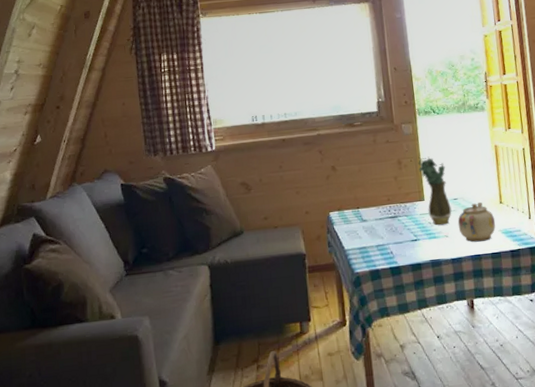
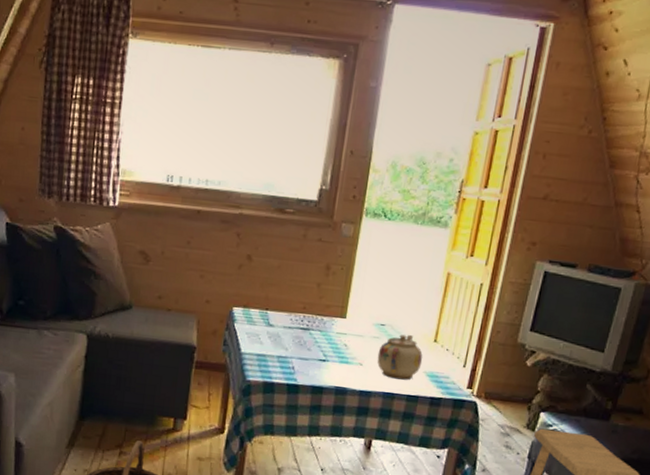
vase: present [418,156,452,225] -> none [346,266,381,350]

